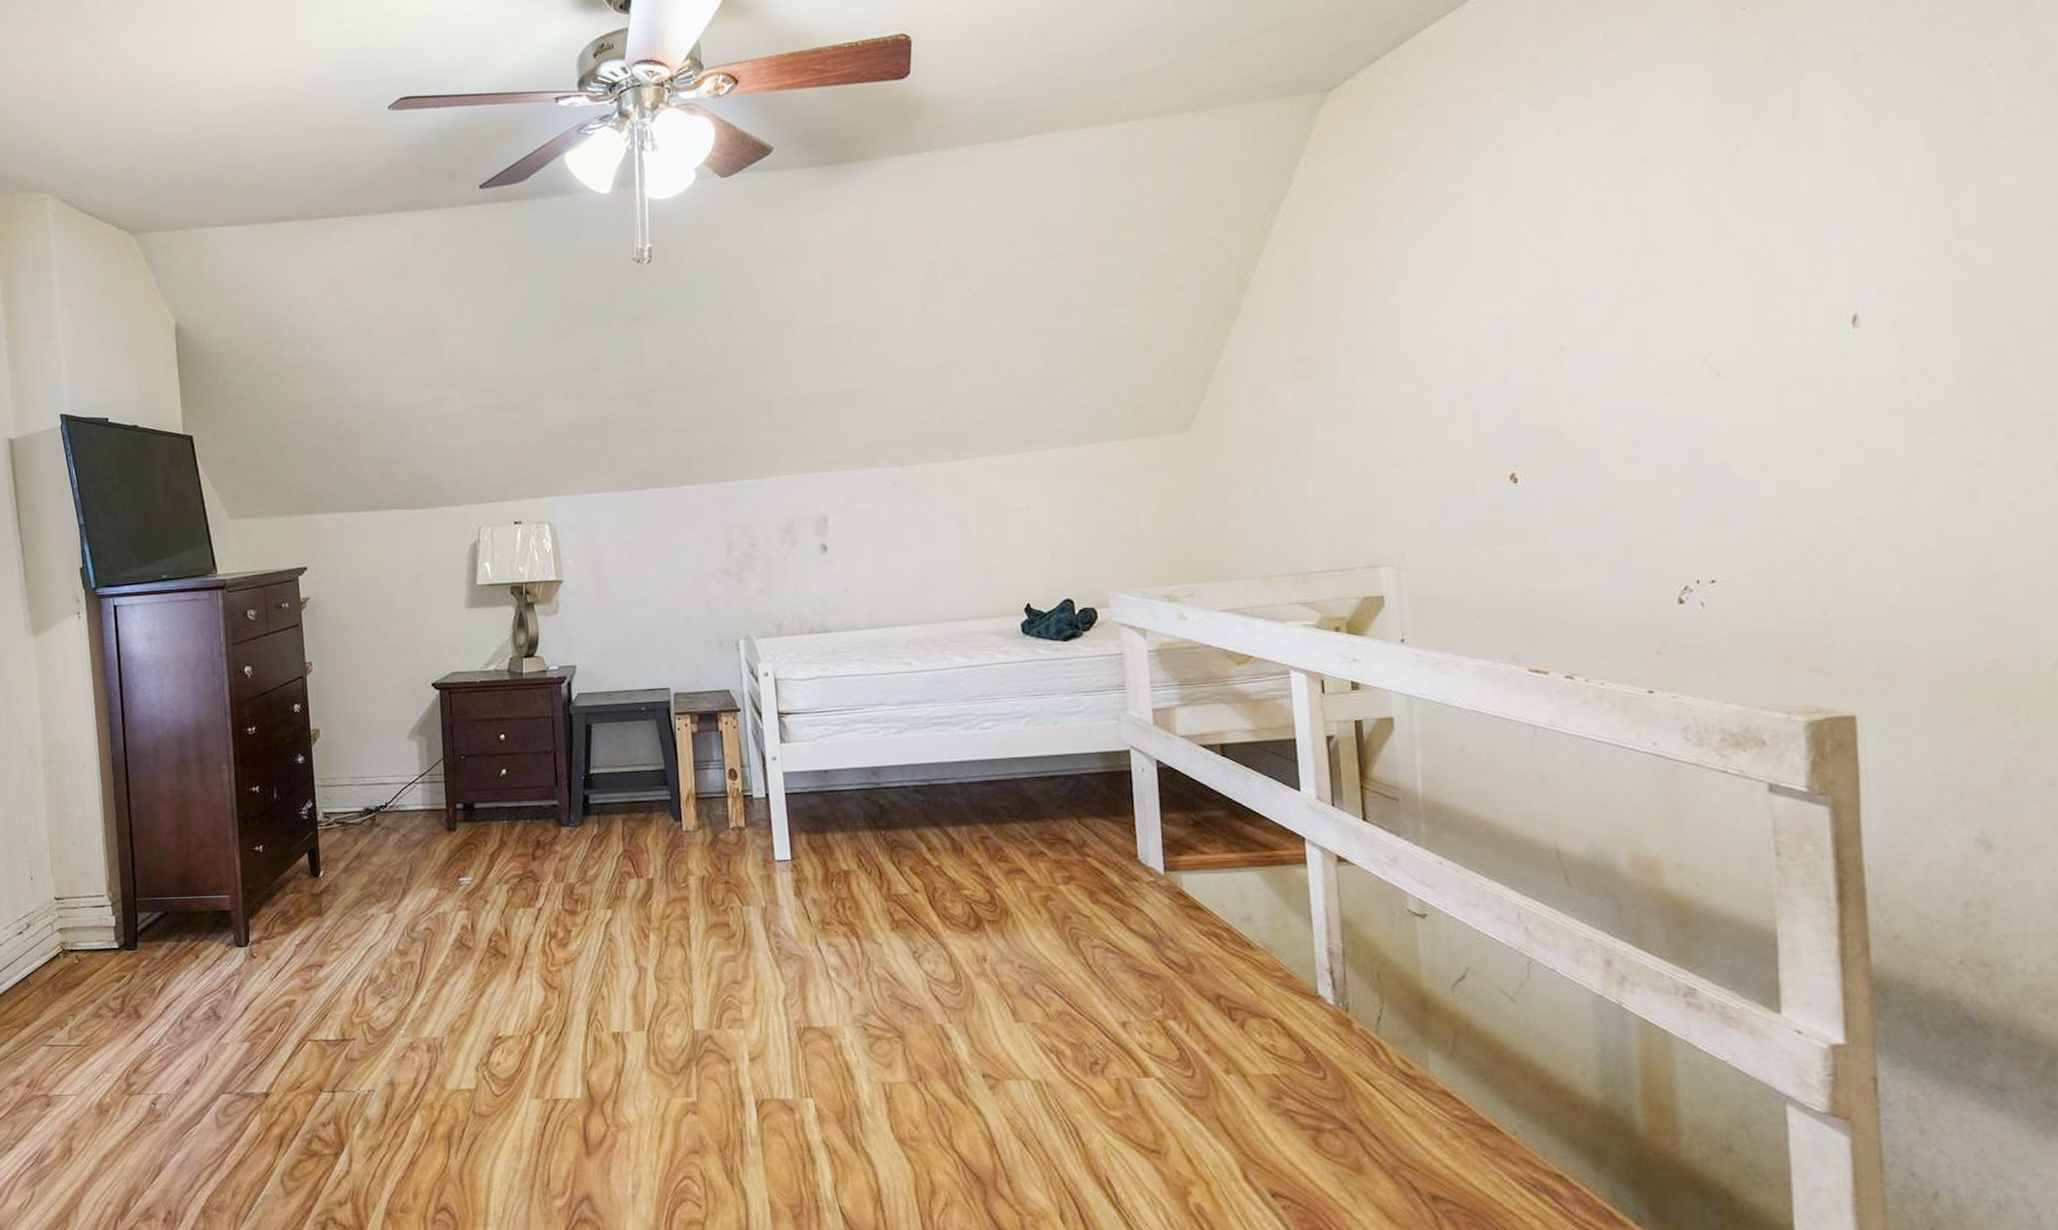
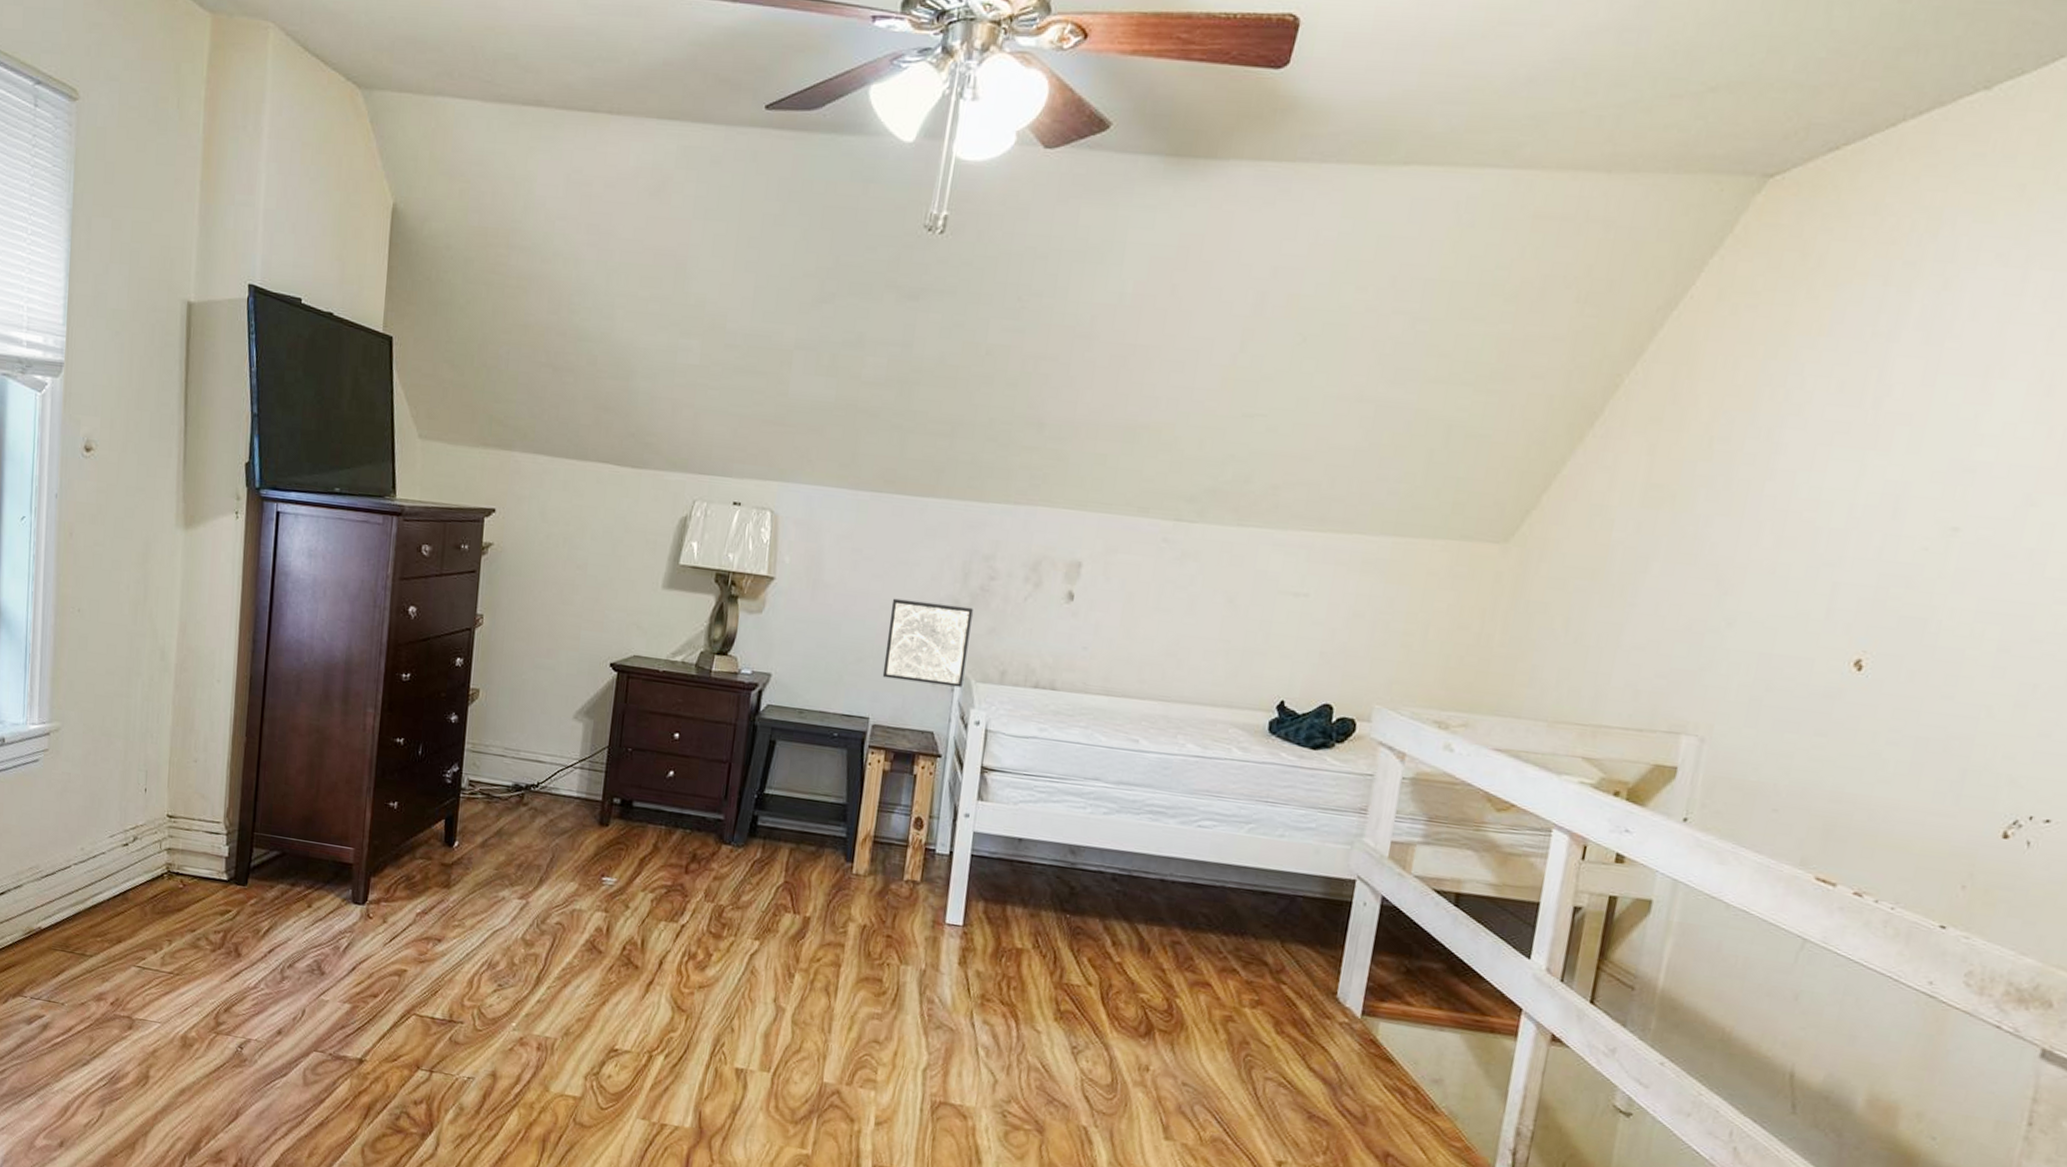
wall art: none [669,574,746,650] -> present [882,598,973,688]

